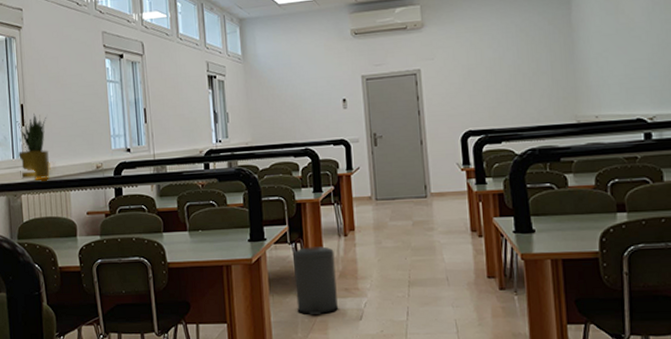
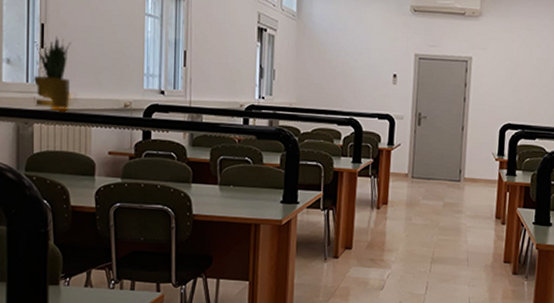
pedal bin: present [293,246,338,316] -> none [321,215,365,282]

